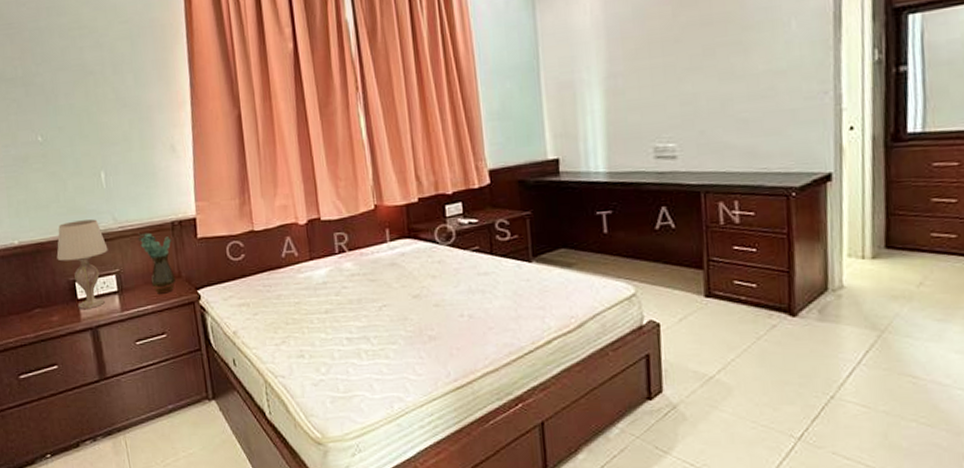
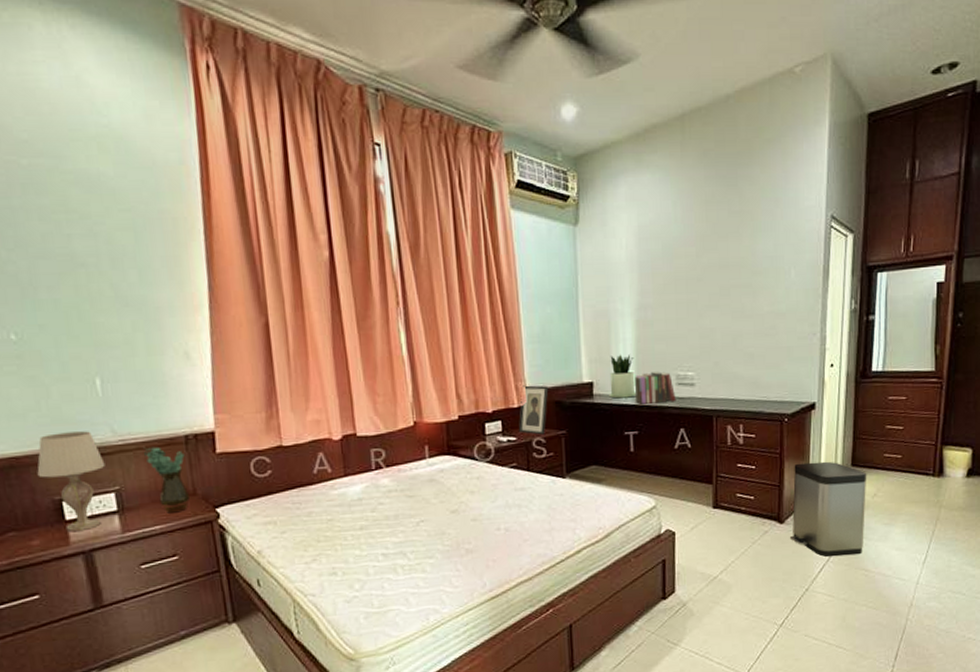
picture frame: none [479,164,511,217] -> present [518,385,549,435]
planter: none [577,127,608,176] -> present [609,354,636,399]
books: none [606,144,655,182] -> present [635,371,676,405]
pedal bin: none [806,242,909,358] -> present [790,461,867,557]

